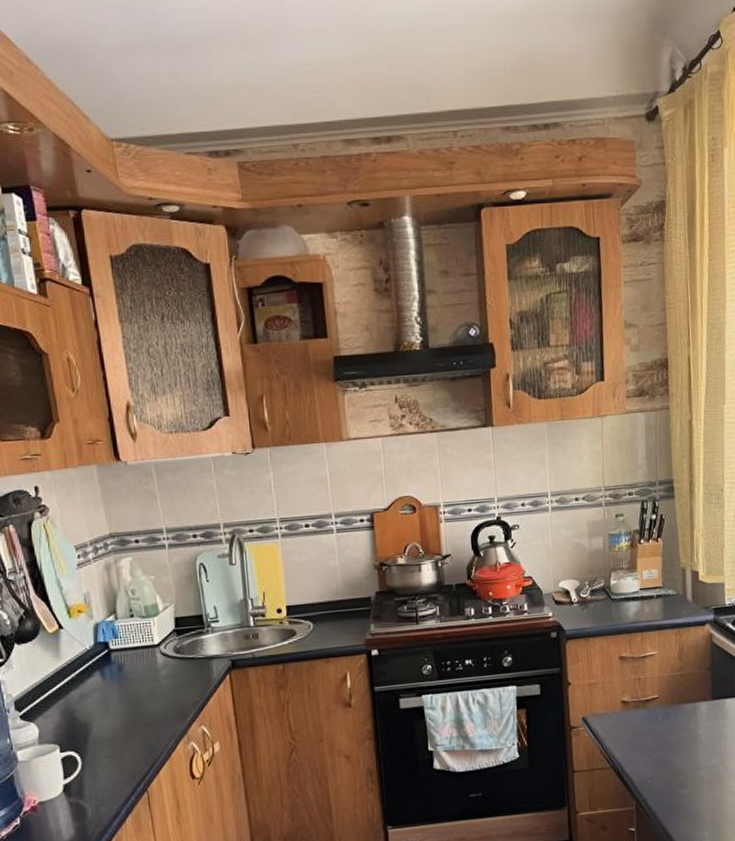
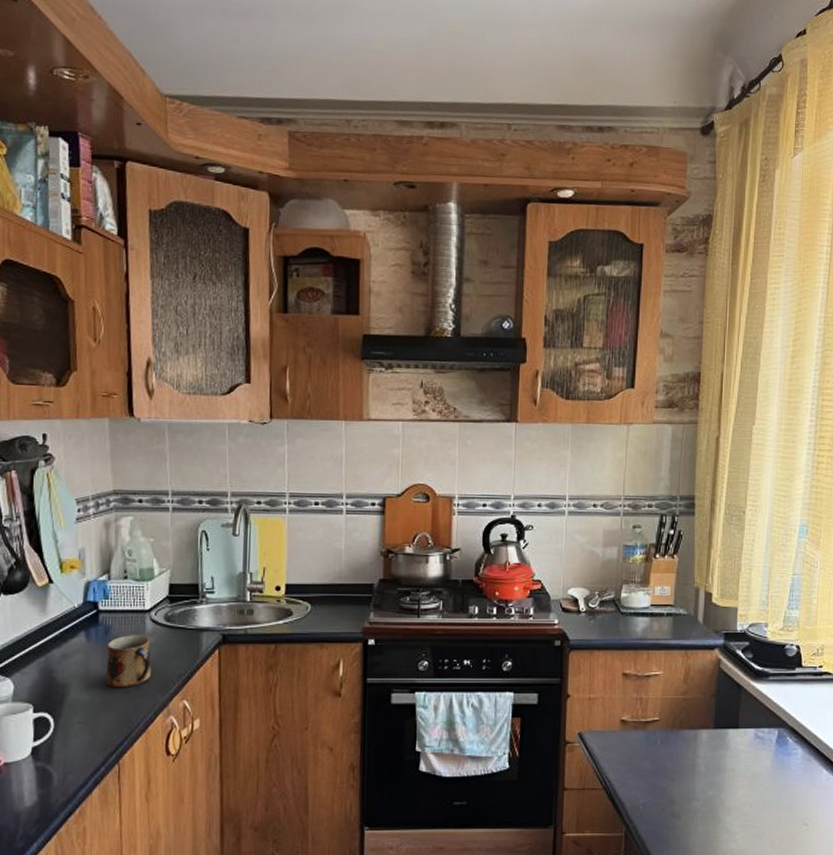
mug: none [122,668,168,722] -> present [106,635,151,689]

